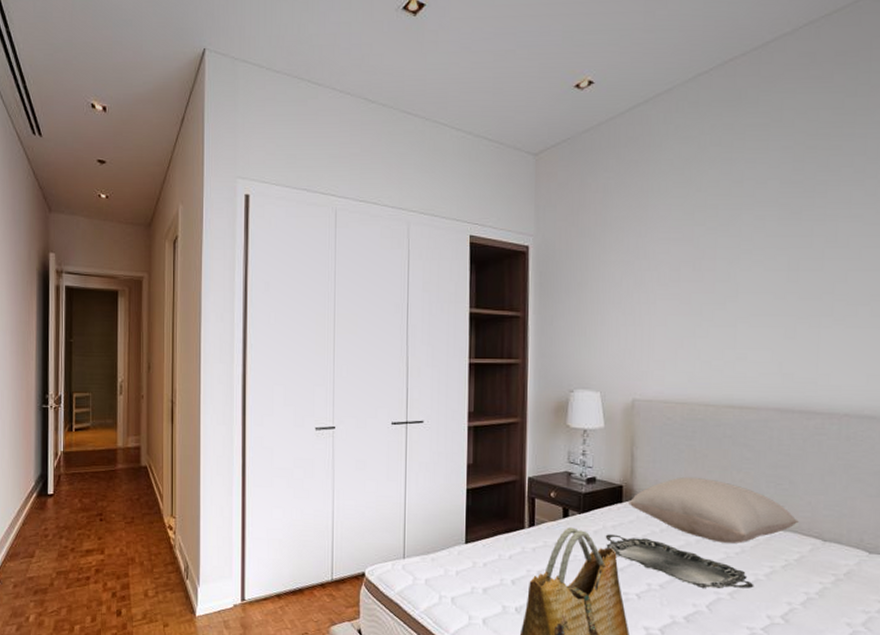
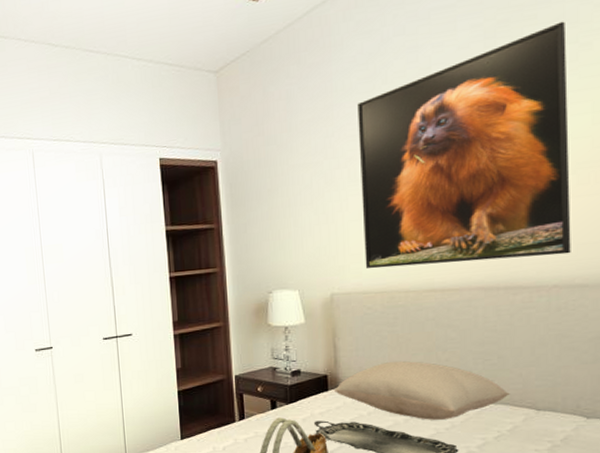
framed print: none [668,156,867,384] -> present [357,21,571,269]

